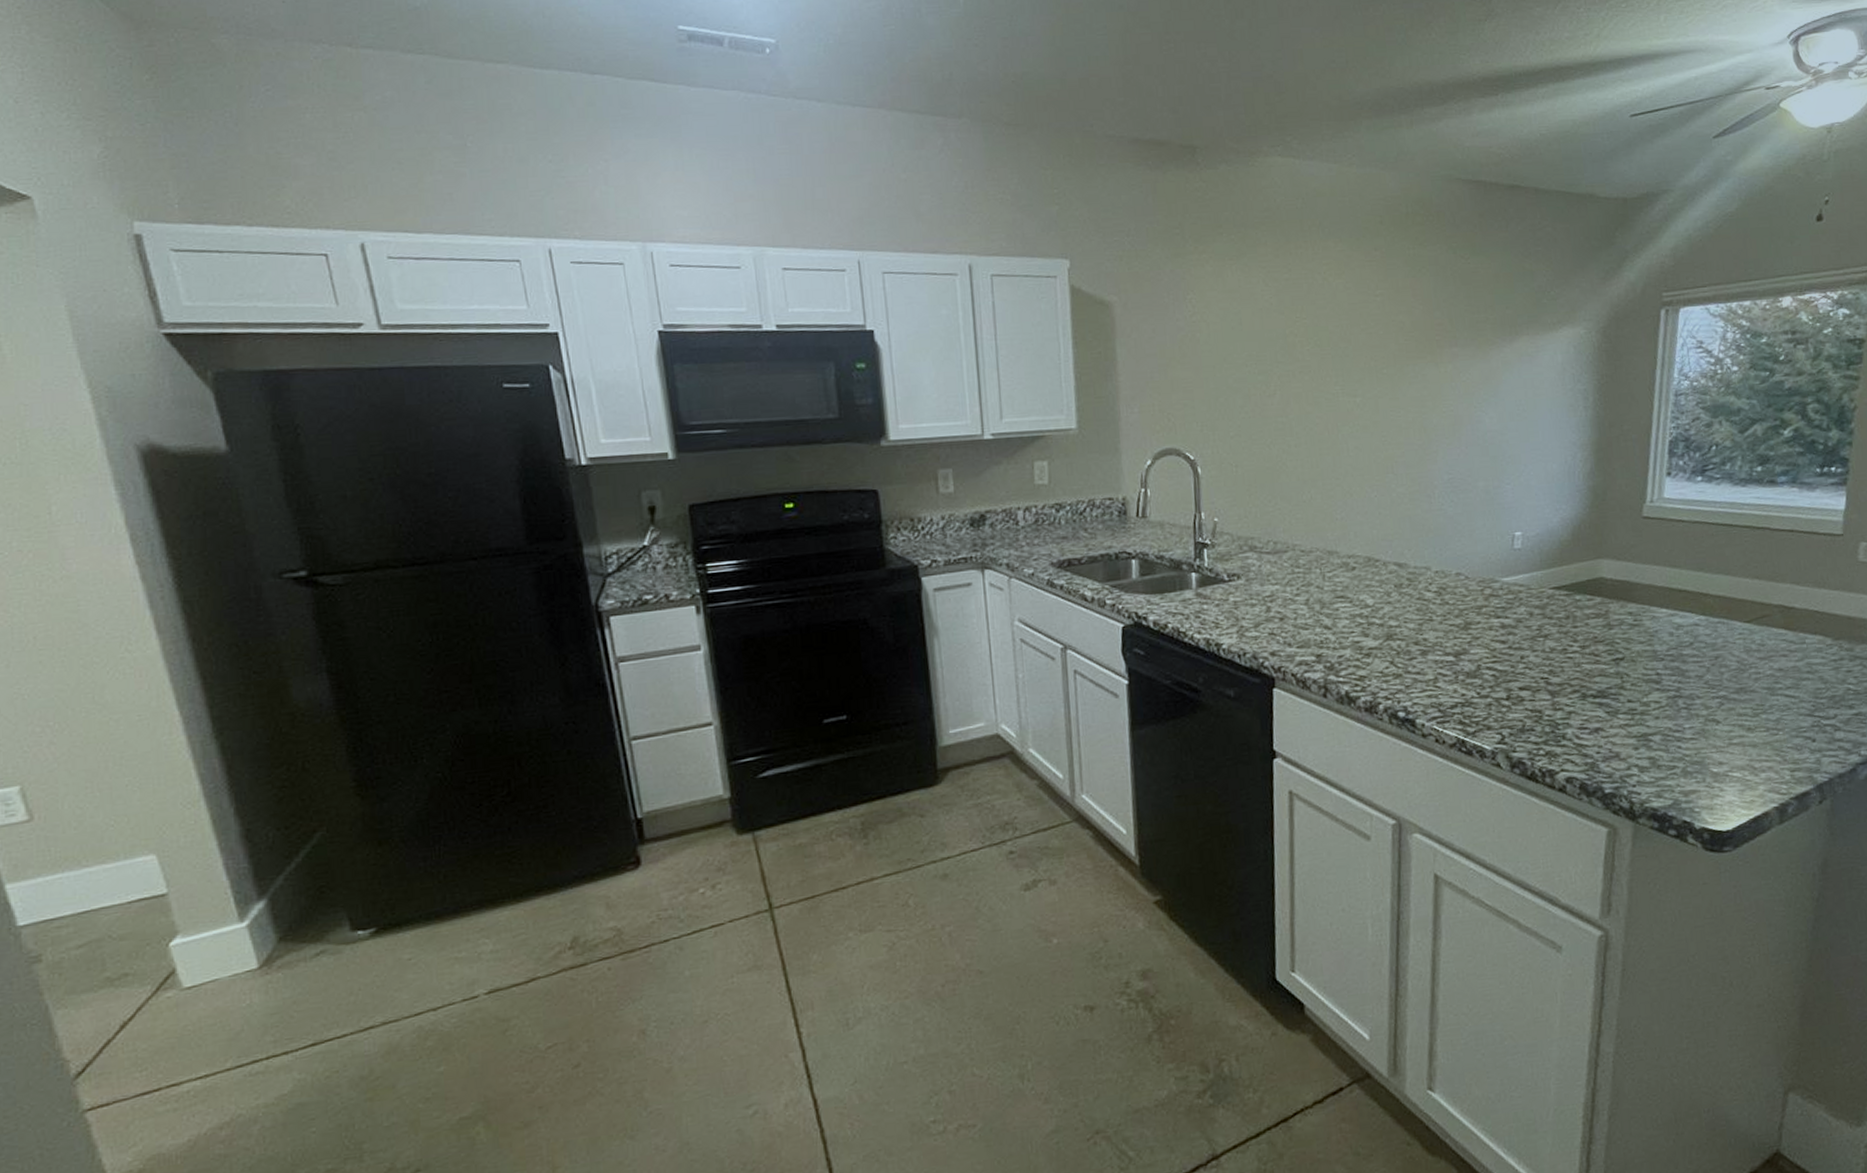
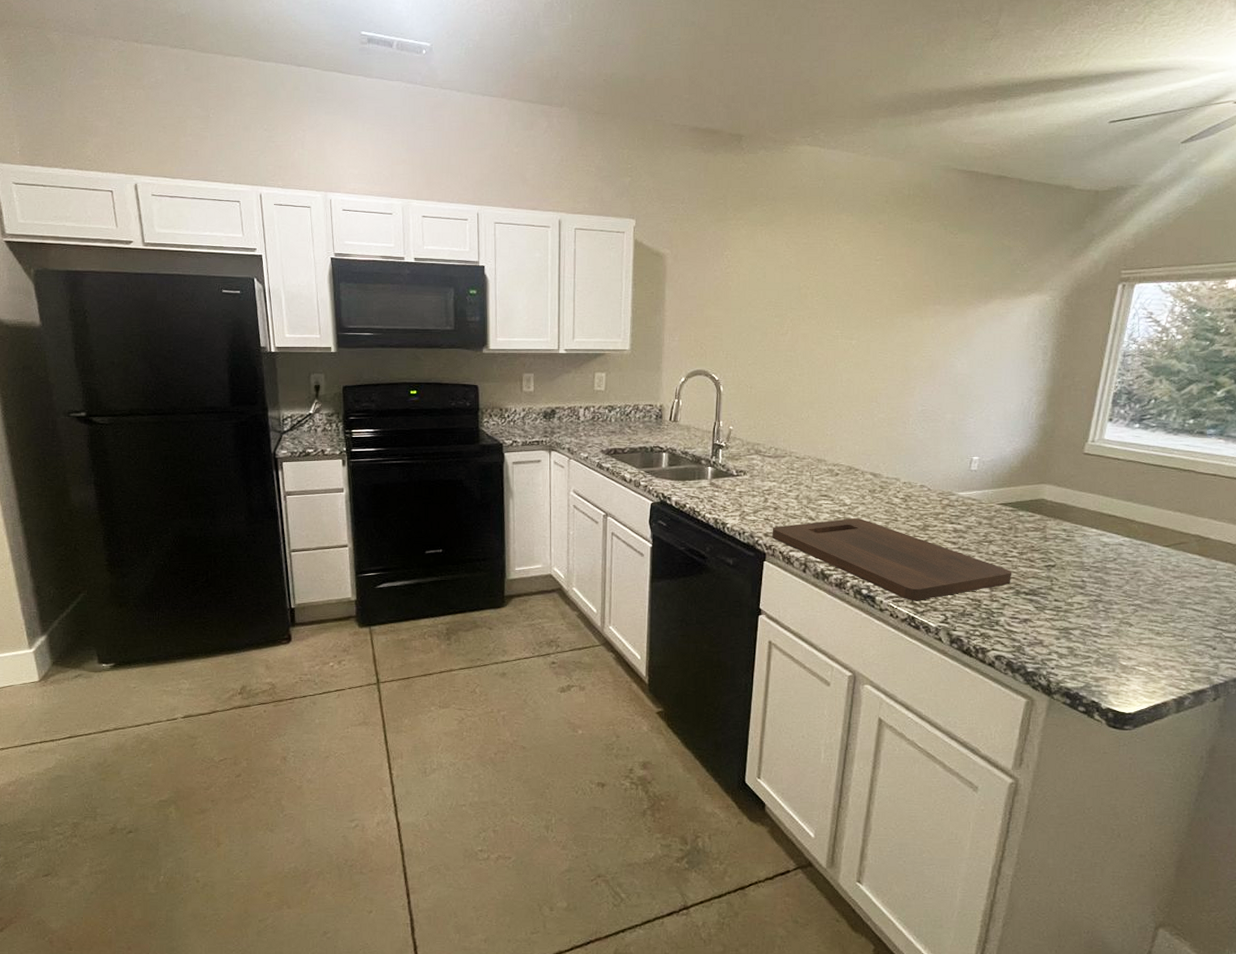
cutting board: none [1279,622,1575,720] -> present [772,518,1012,600]

